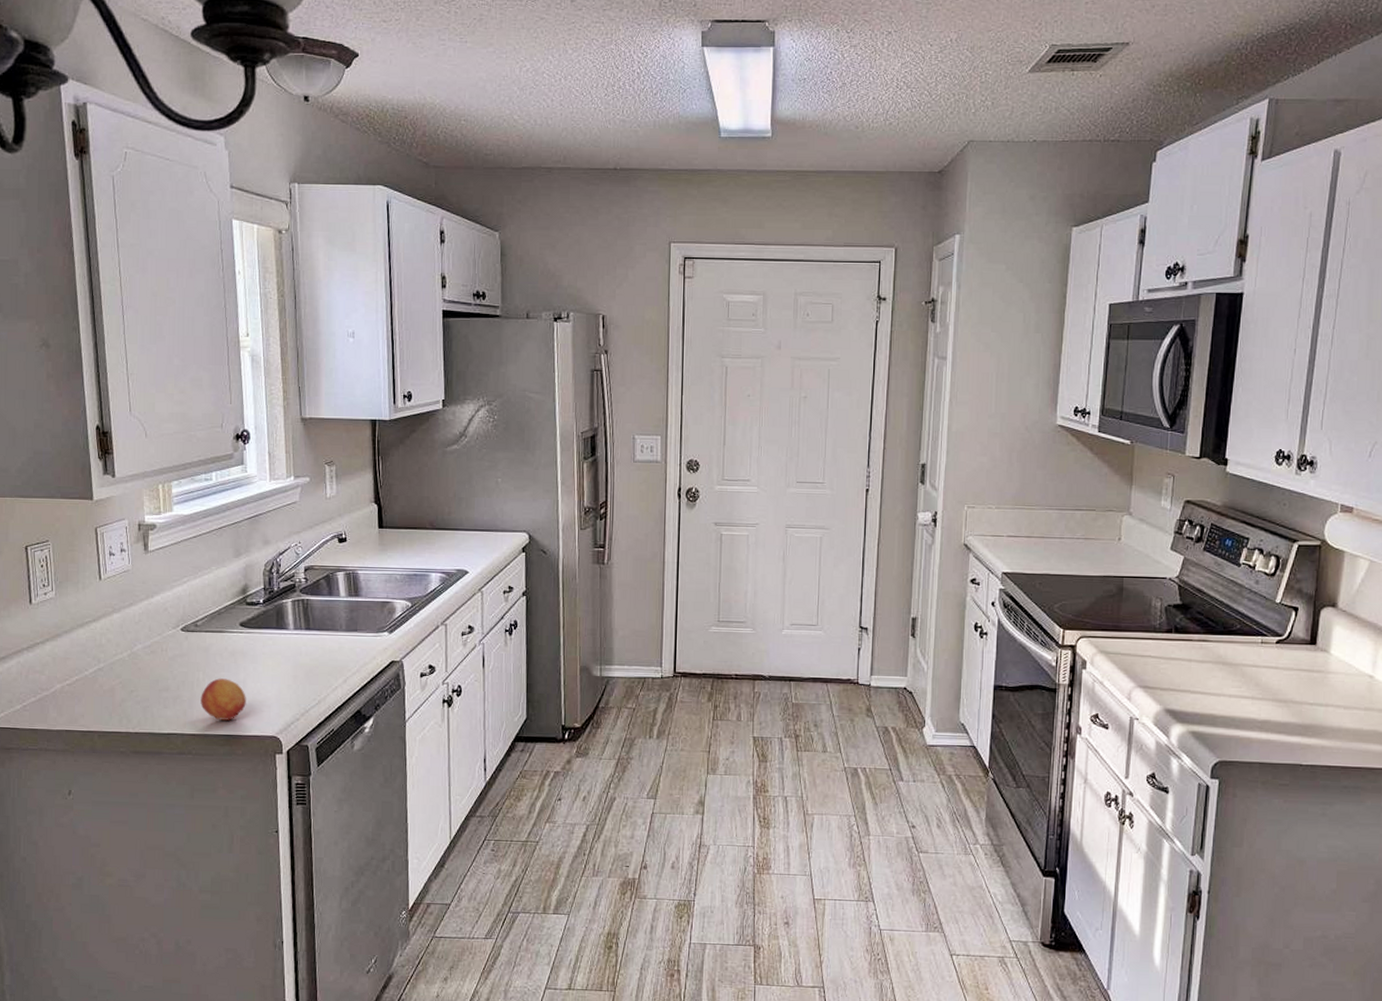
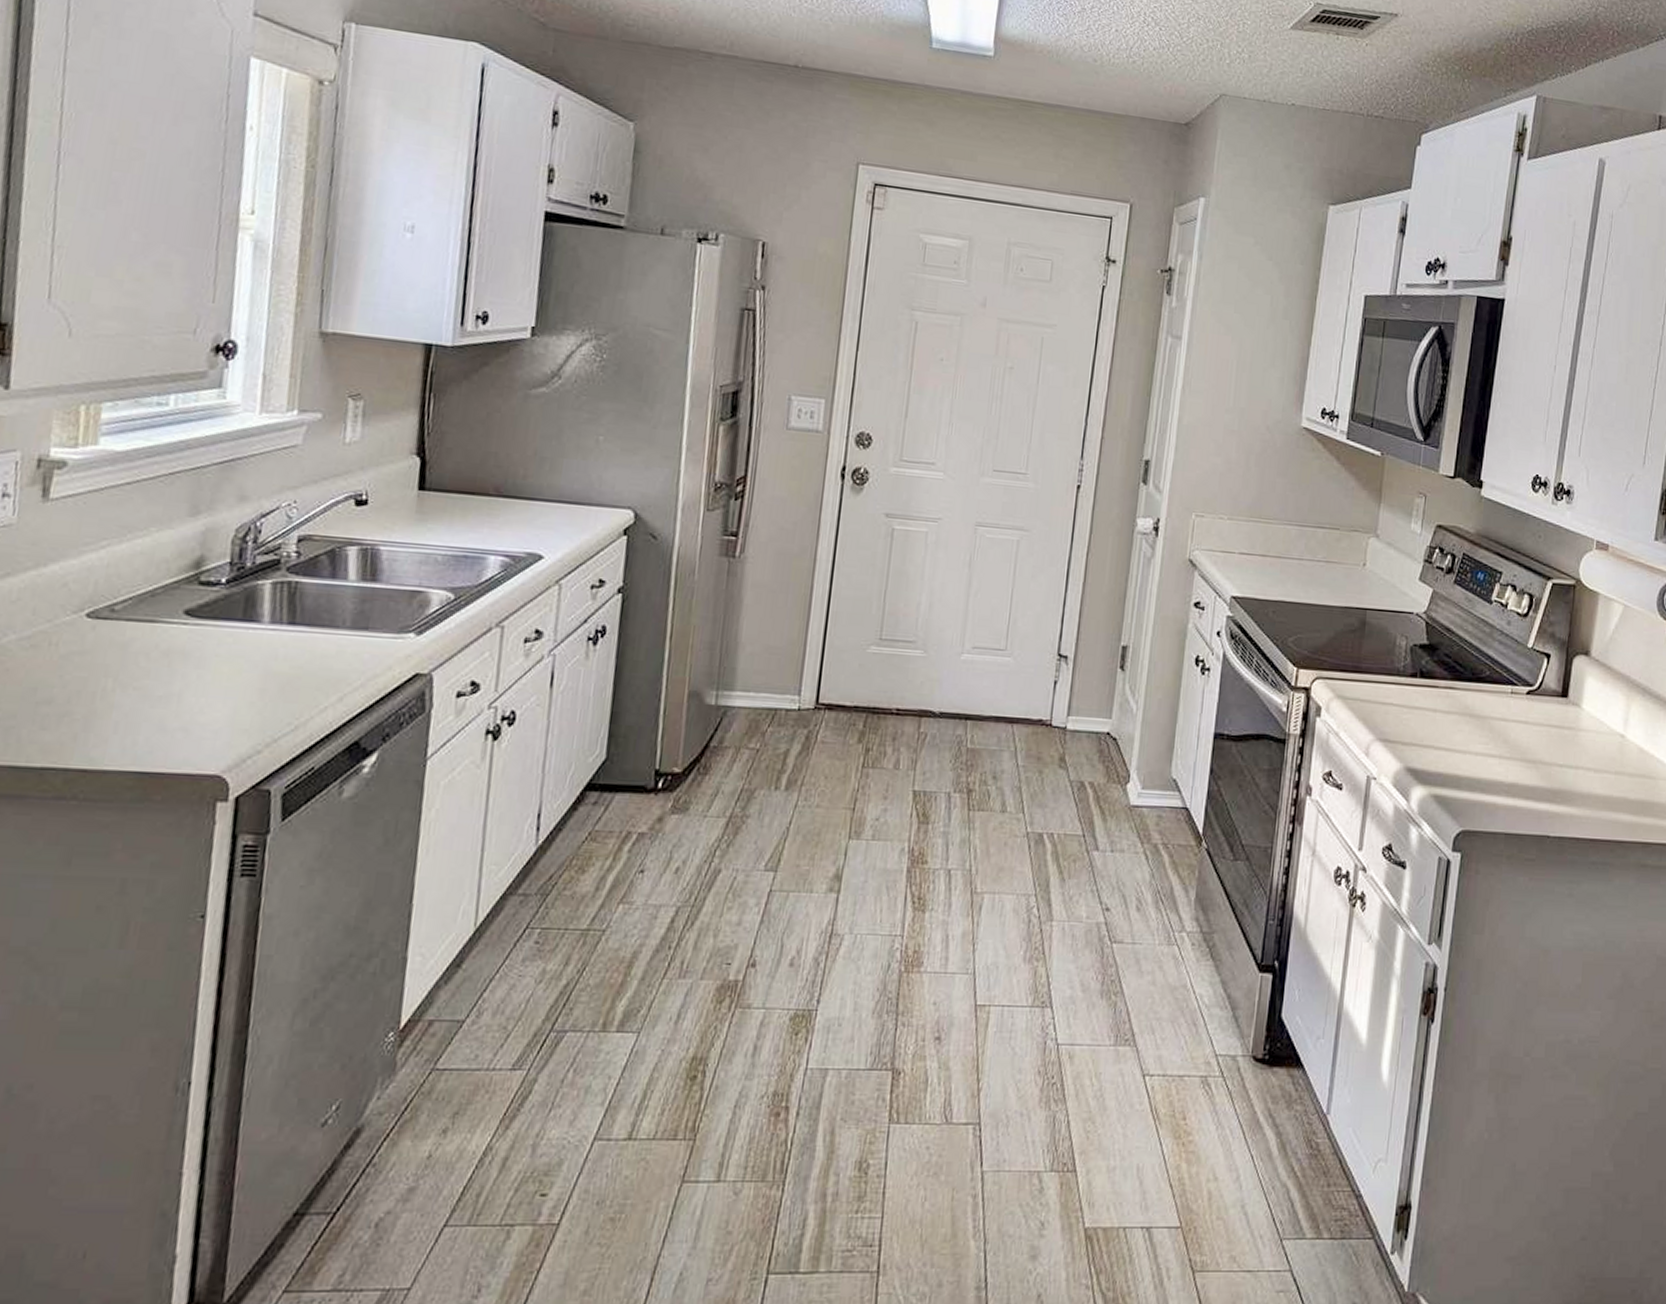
fruit: present [200,678,246,720] -> none [103,688,180,751]

